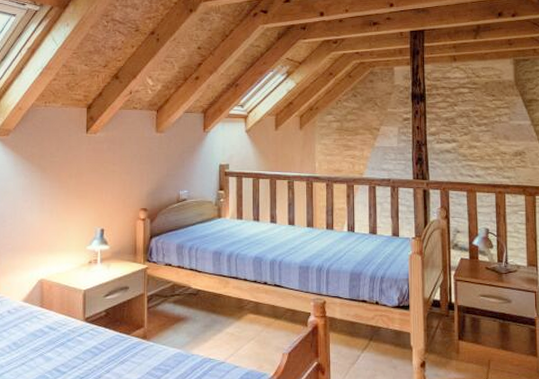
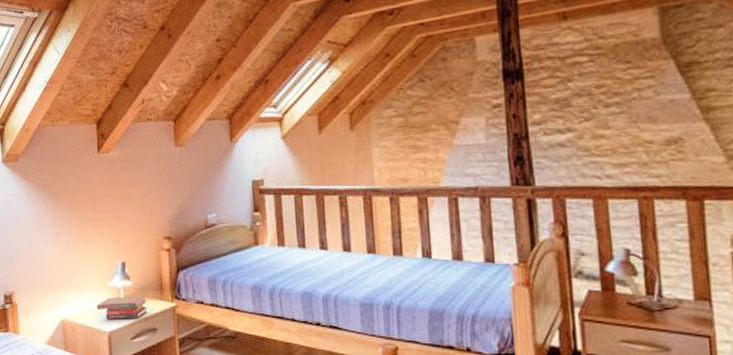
books: none [75,258,122,279] -> present [97,295,148,320]

